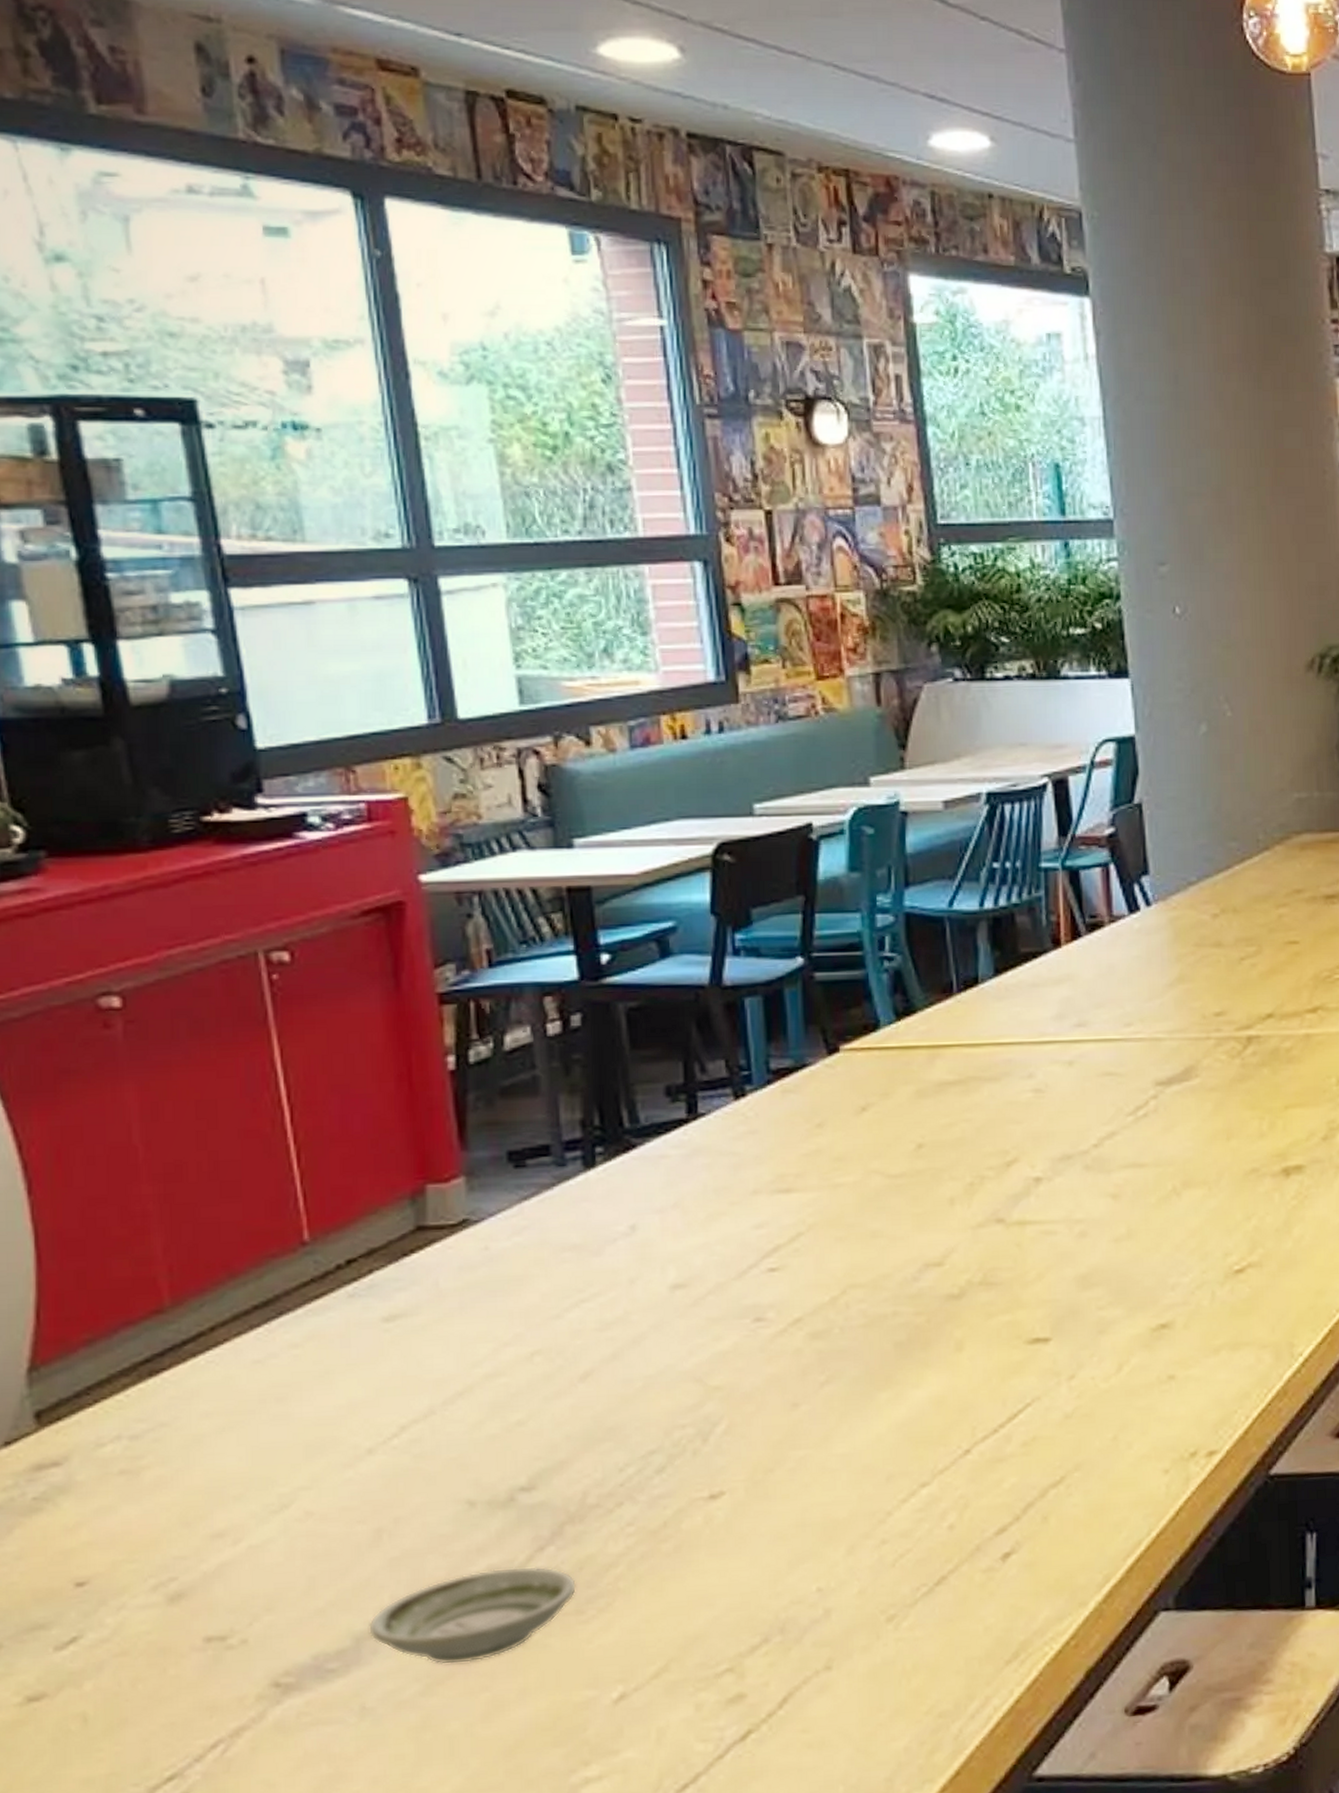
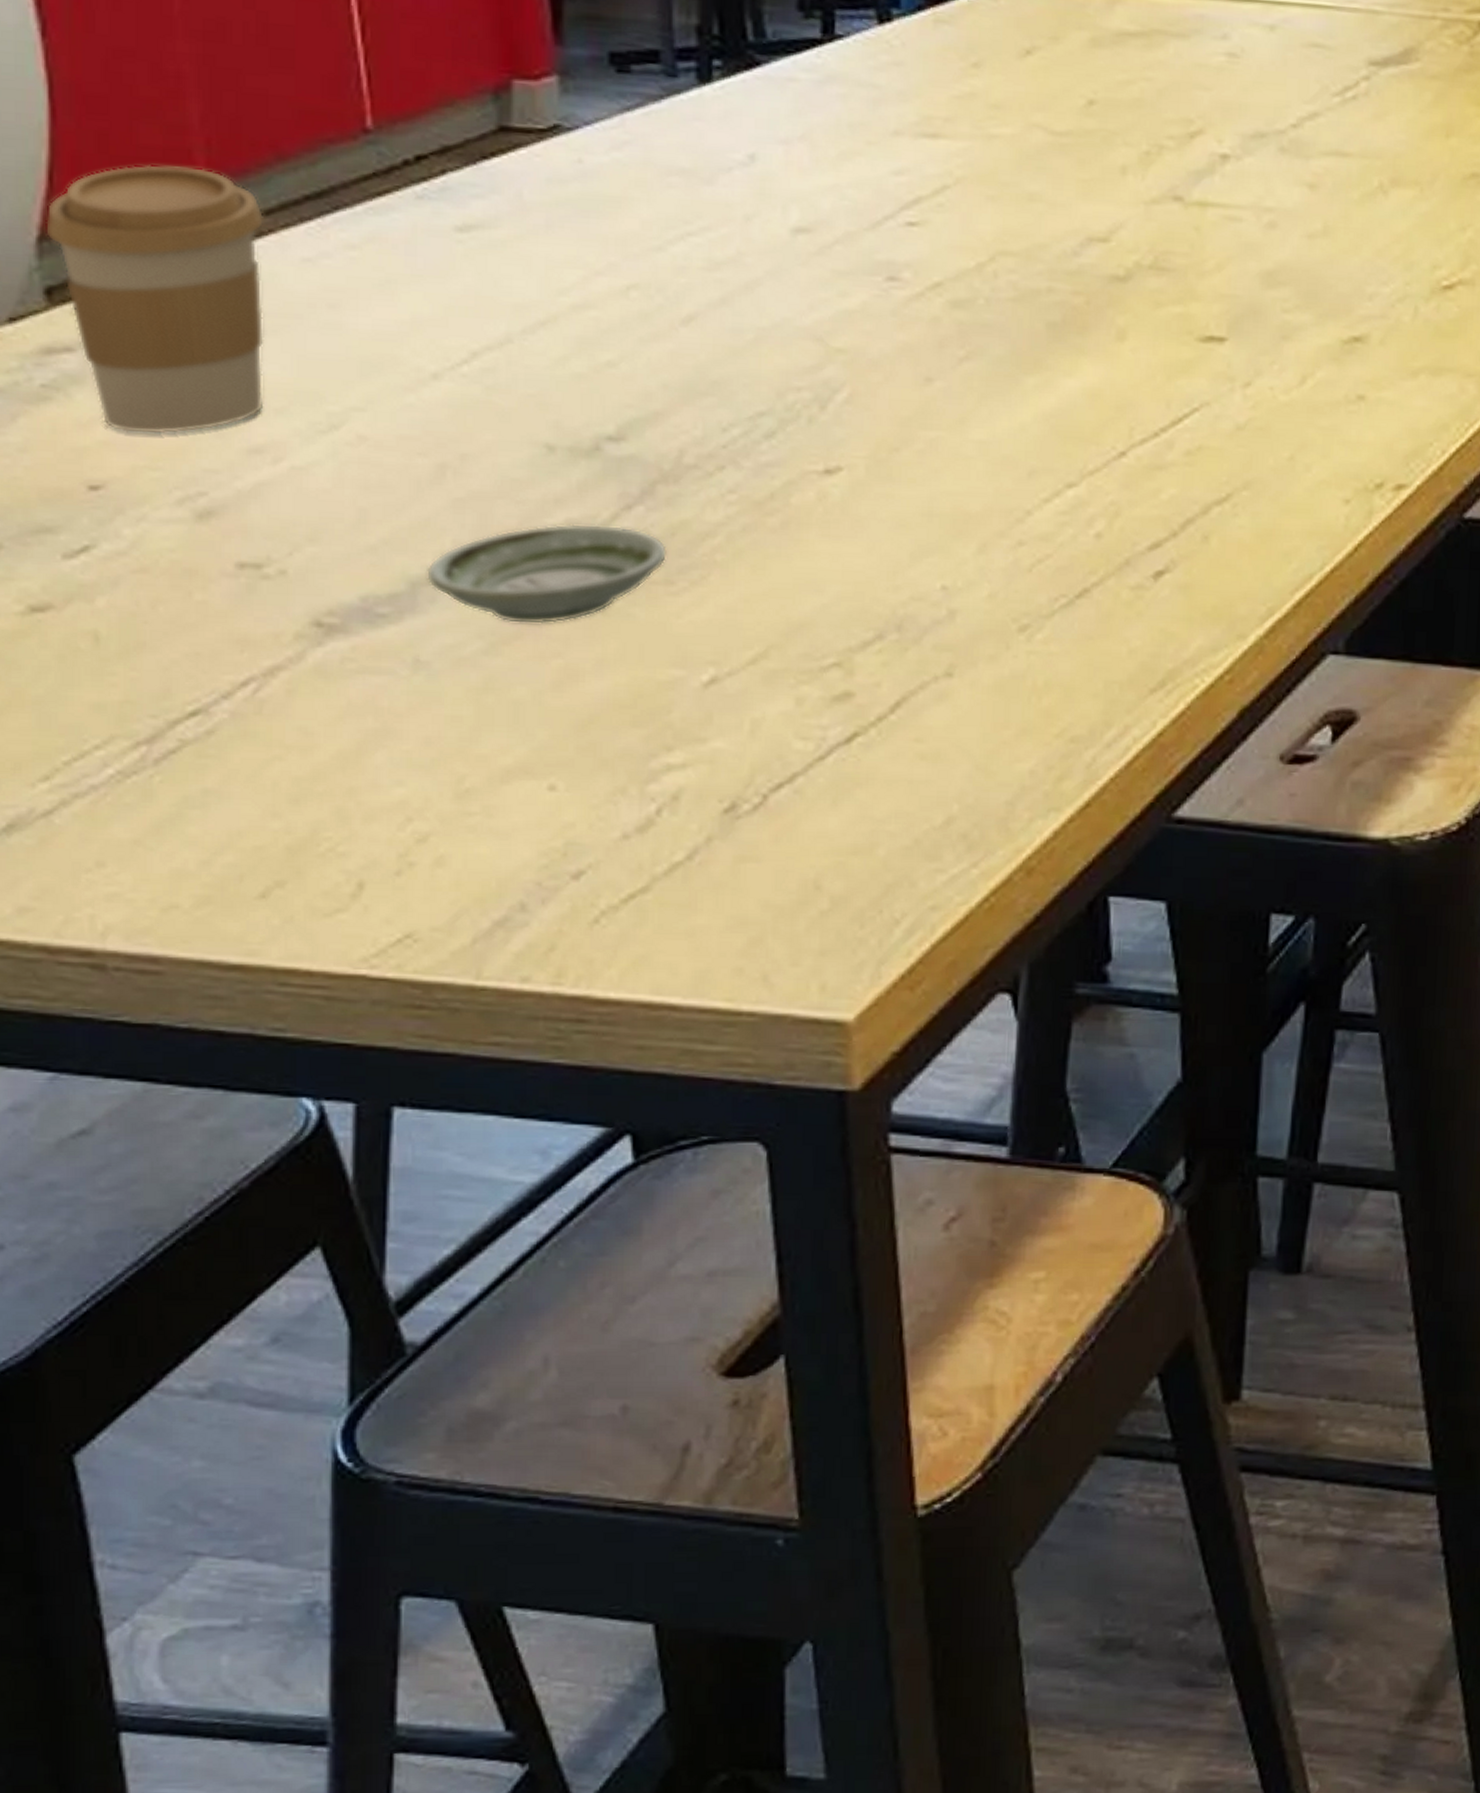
coffee cup: none [34,1291,224,1533] -> present [46,164,265,435]

